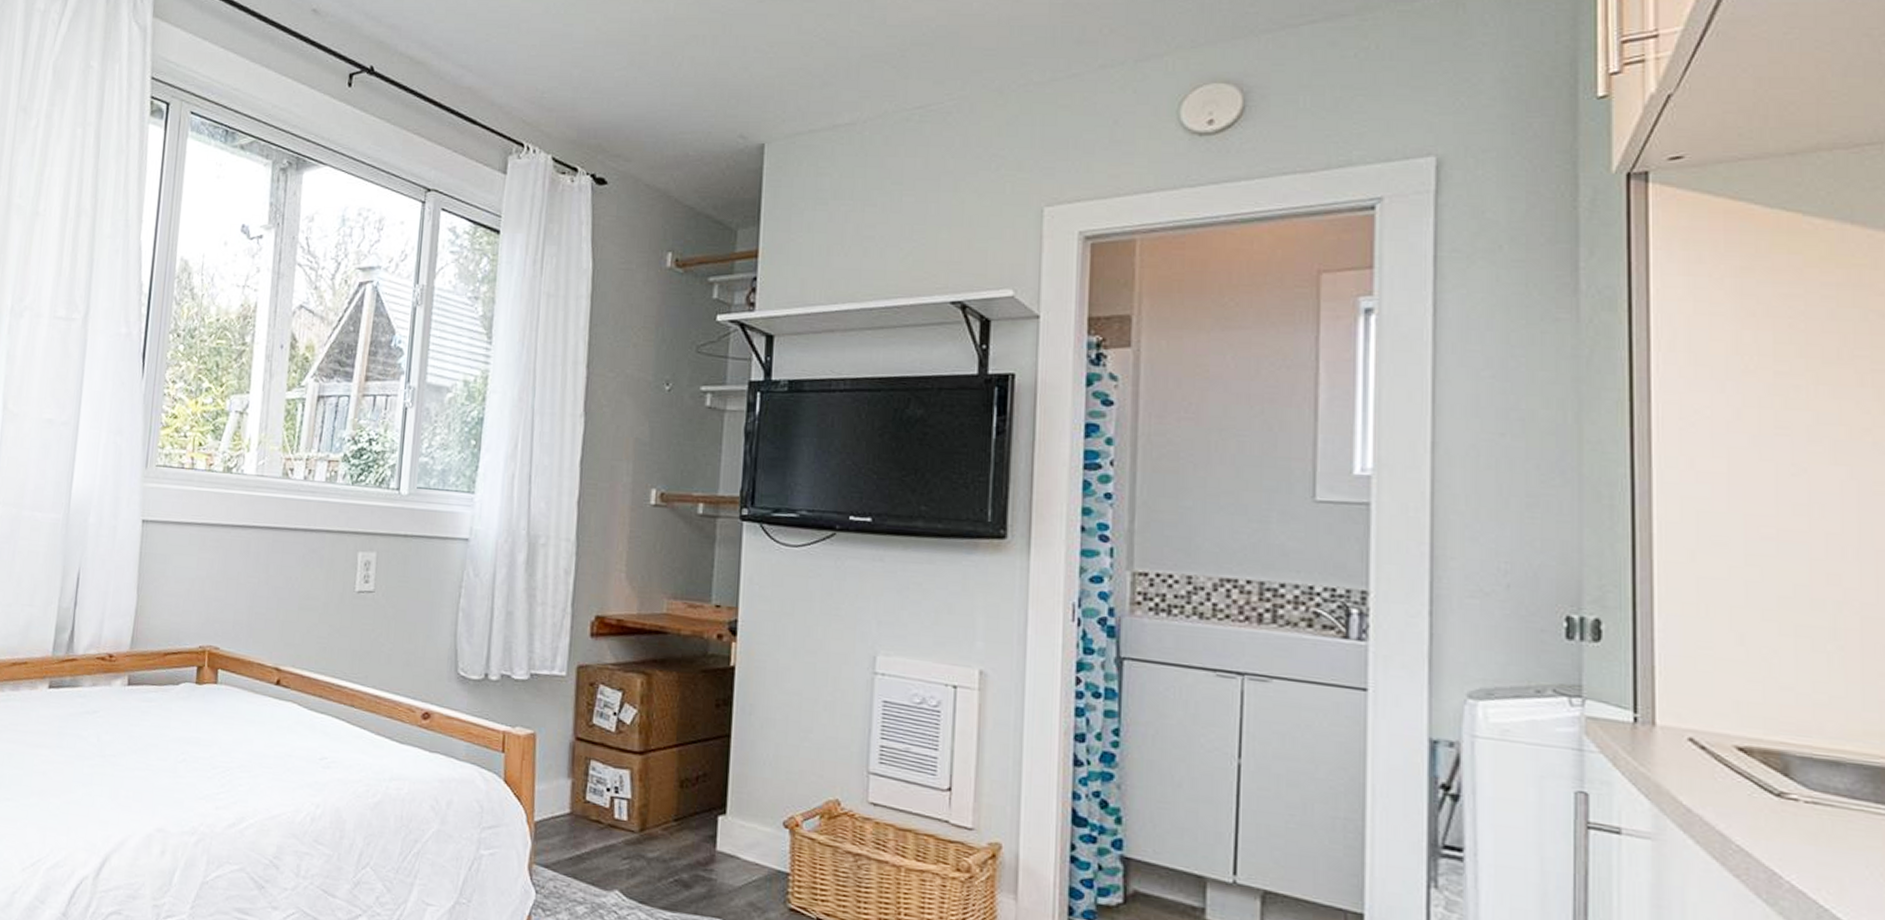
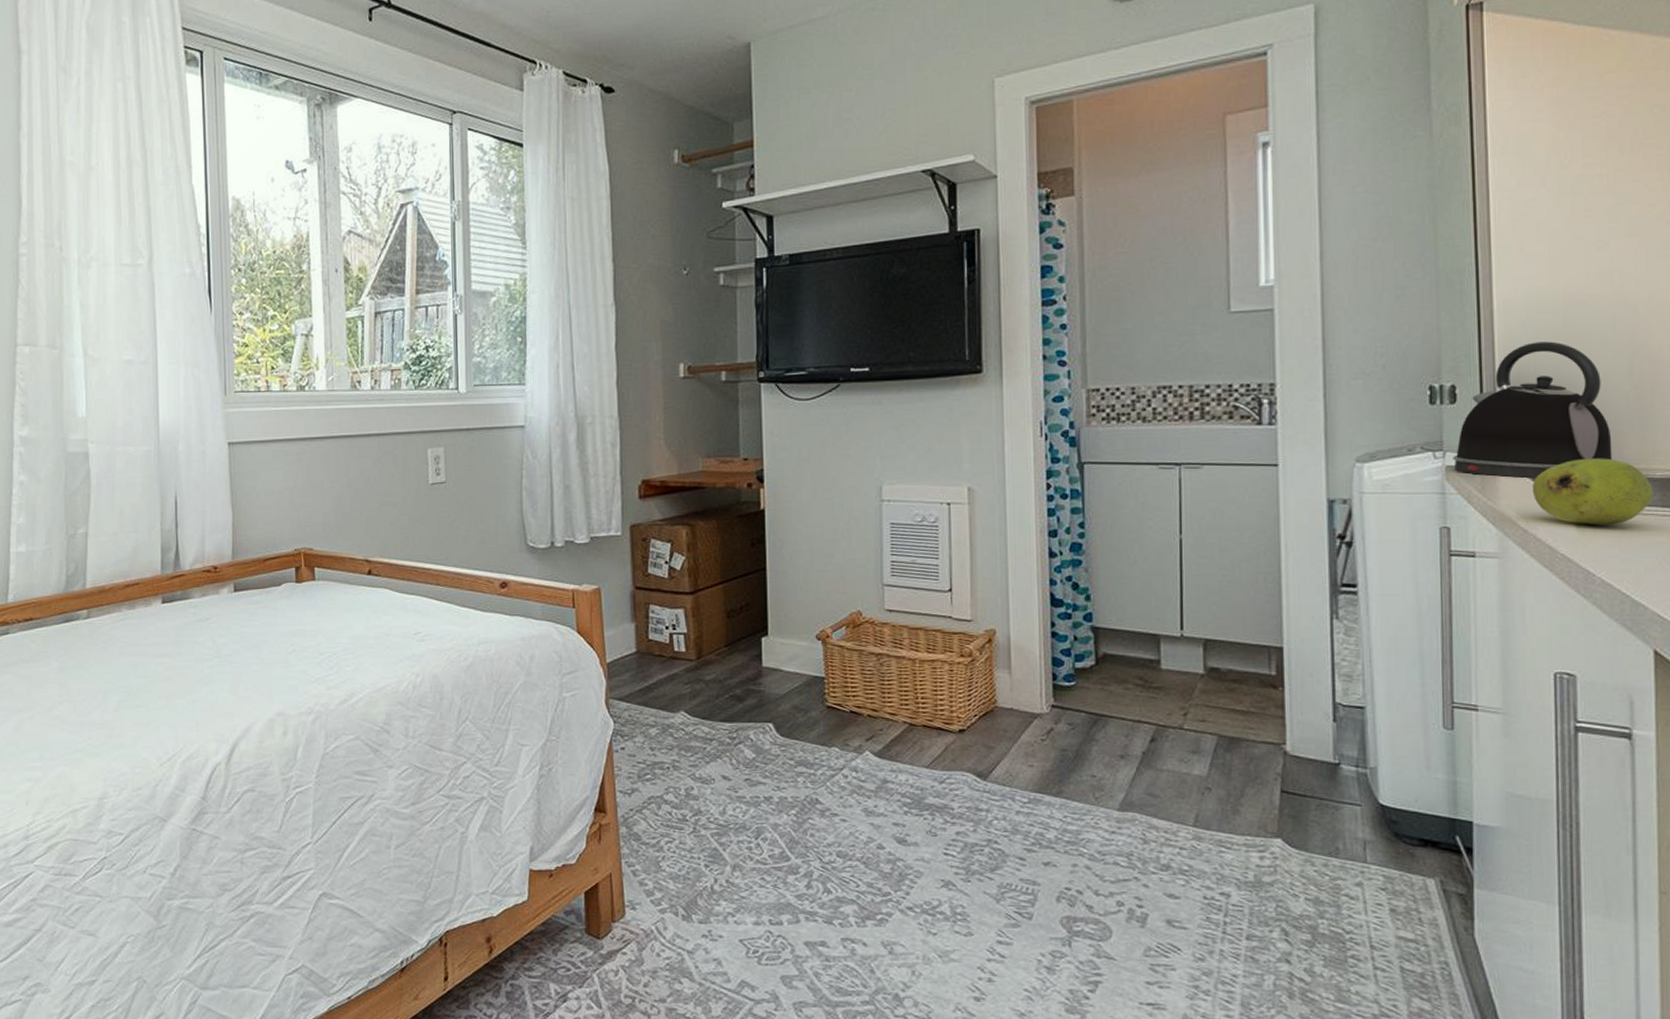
kettle: none [1595,578,1808,747] -> present [1453,341,1613,479]
fruit: none [1698,728,1864,818] -> present [1532,458,1654,525]

